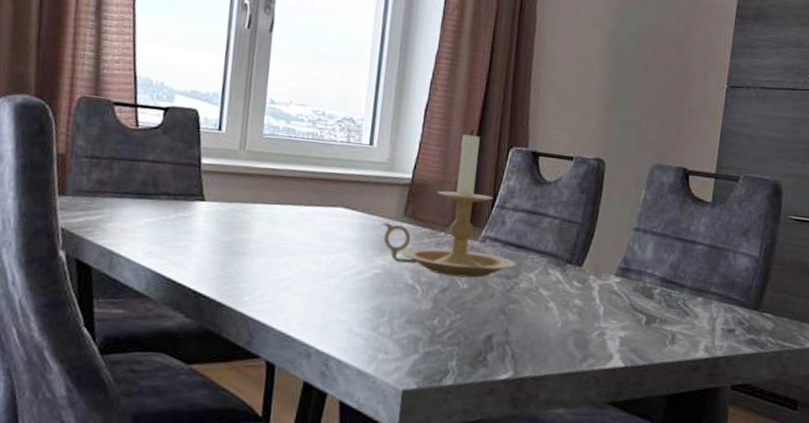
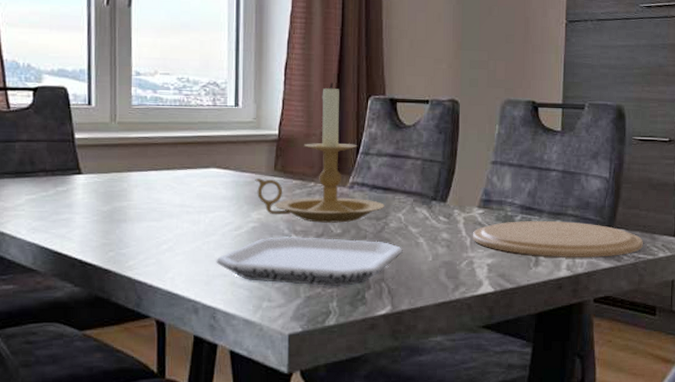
plate: none [334,286,532,346] -> present [216,235,403,287]
plate: none [607,294,790,342] -> present [473,221,643,257]

